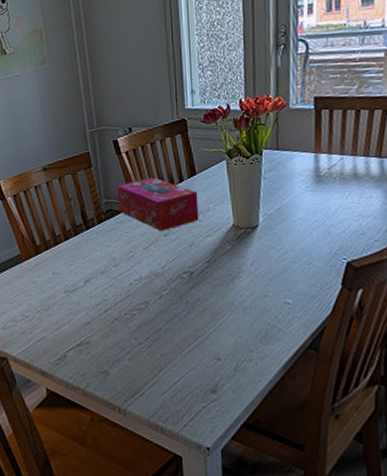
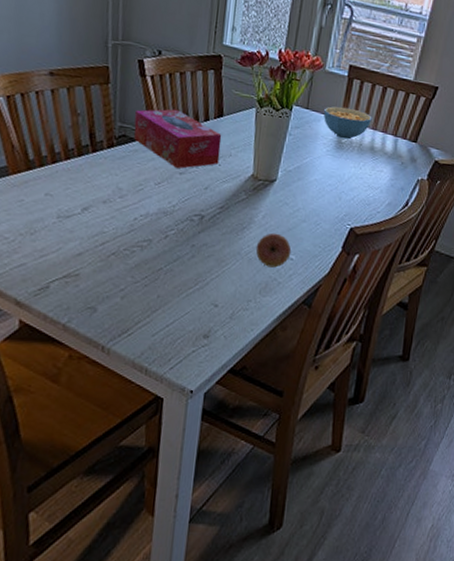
fruit: none [249,278,287,314] -> present [255,233,292,268]
cereal bowl: none [296,139,350,172] -> present [324,106,373,140]

